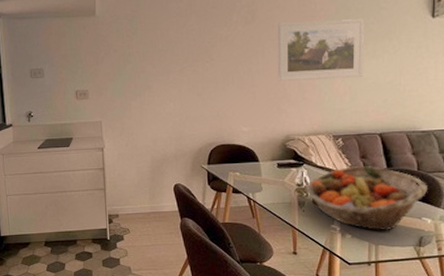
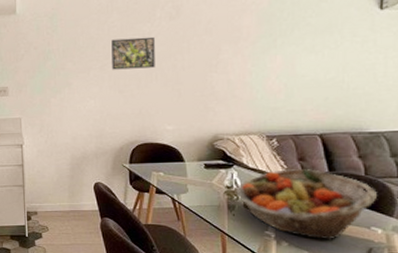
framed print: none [190,40,232,73] -> present [111,36,155,70]
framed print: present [277,18,364,82] -> none [204,12,301,79]

